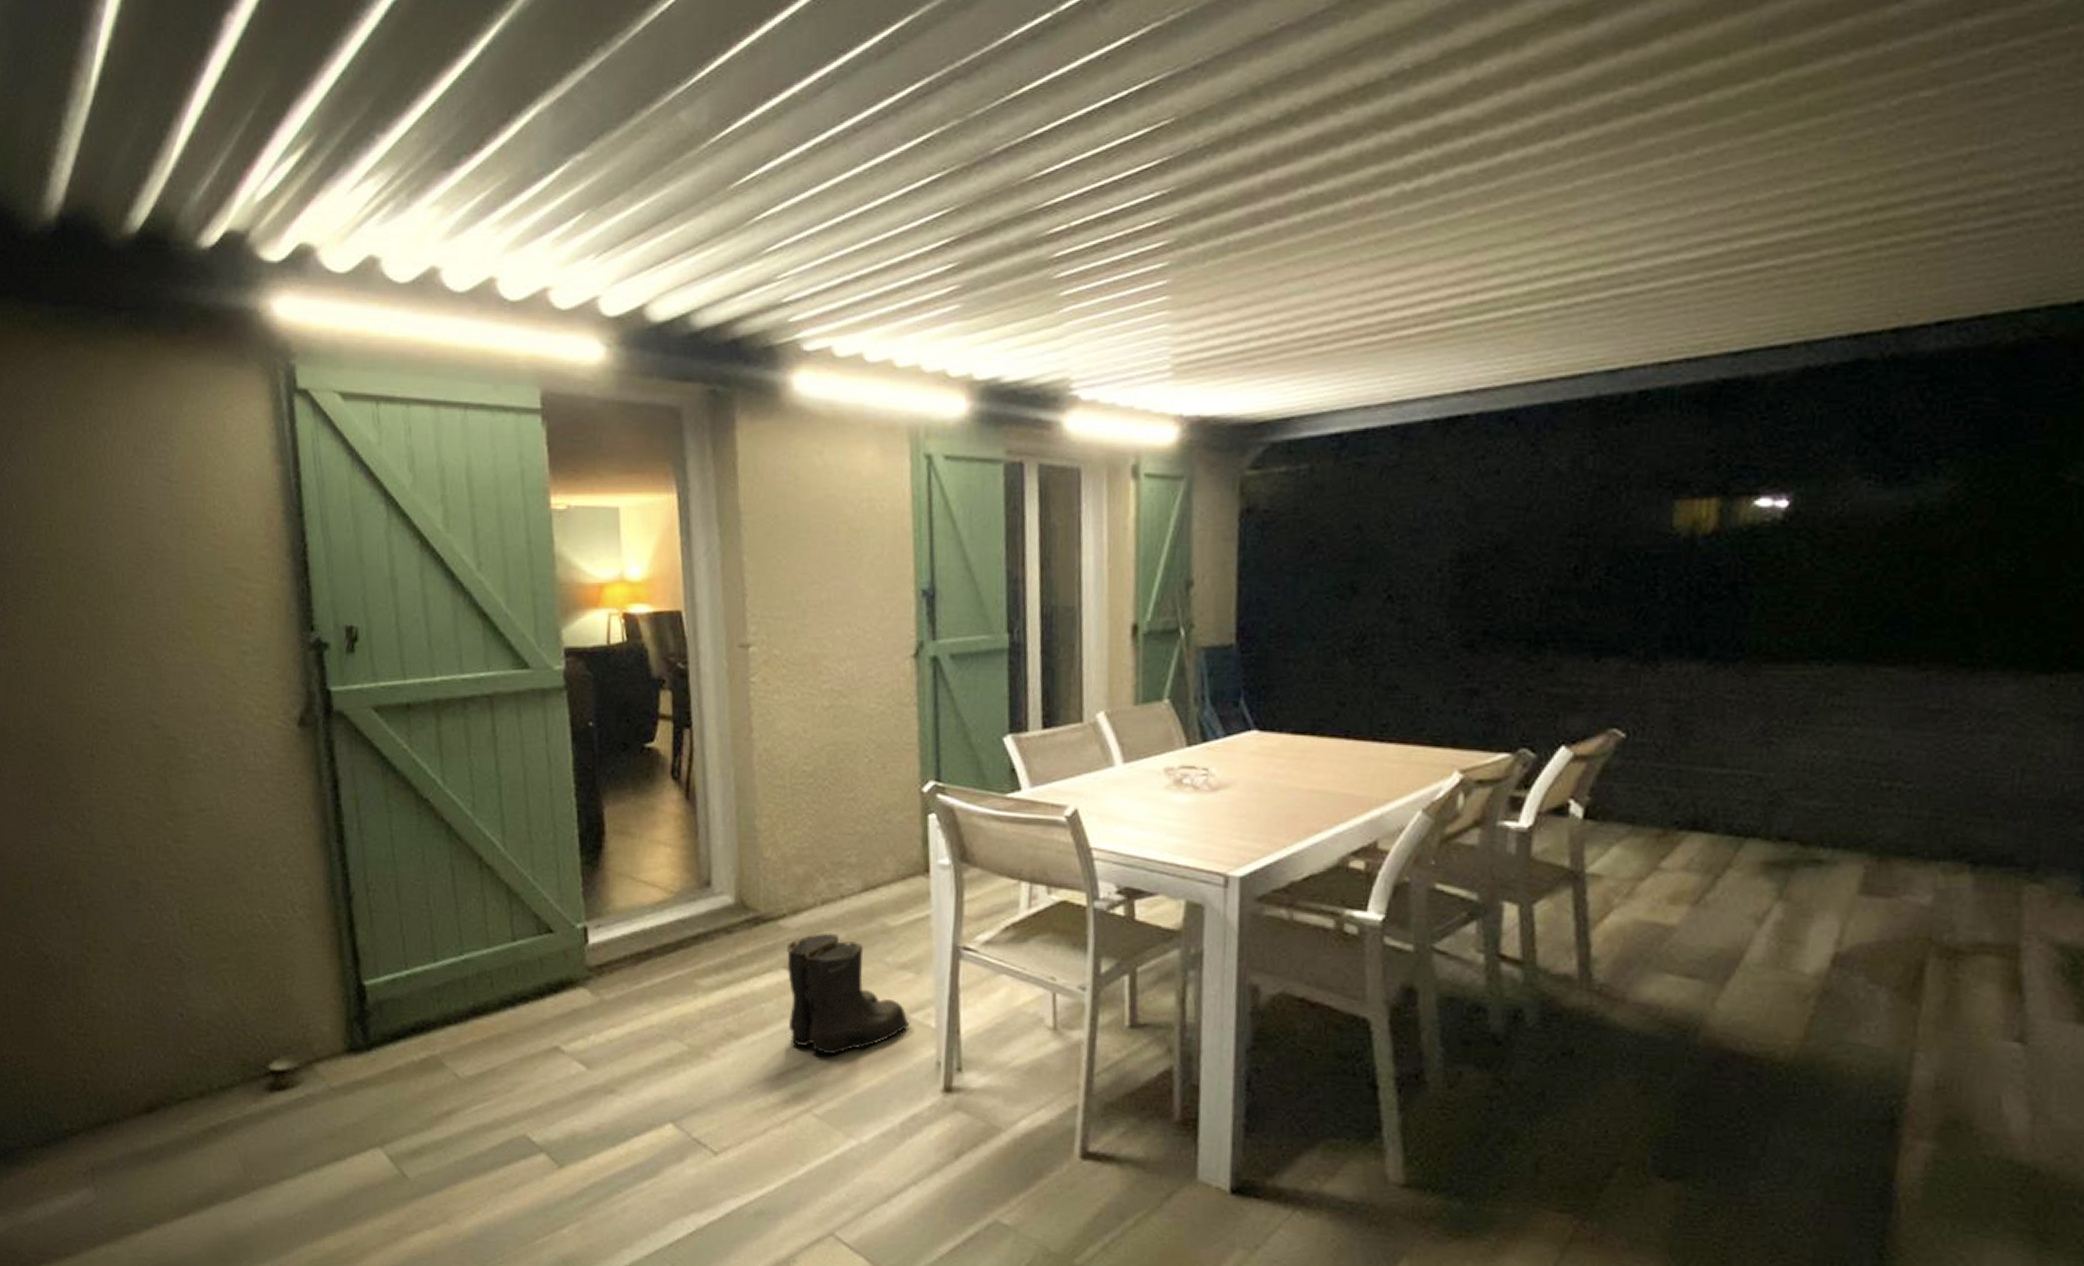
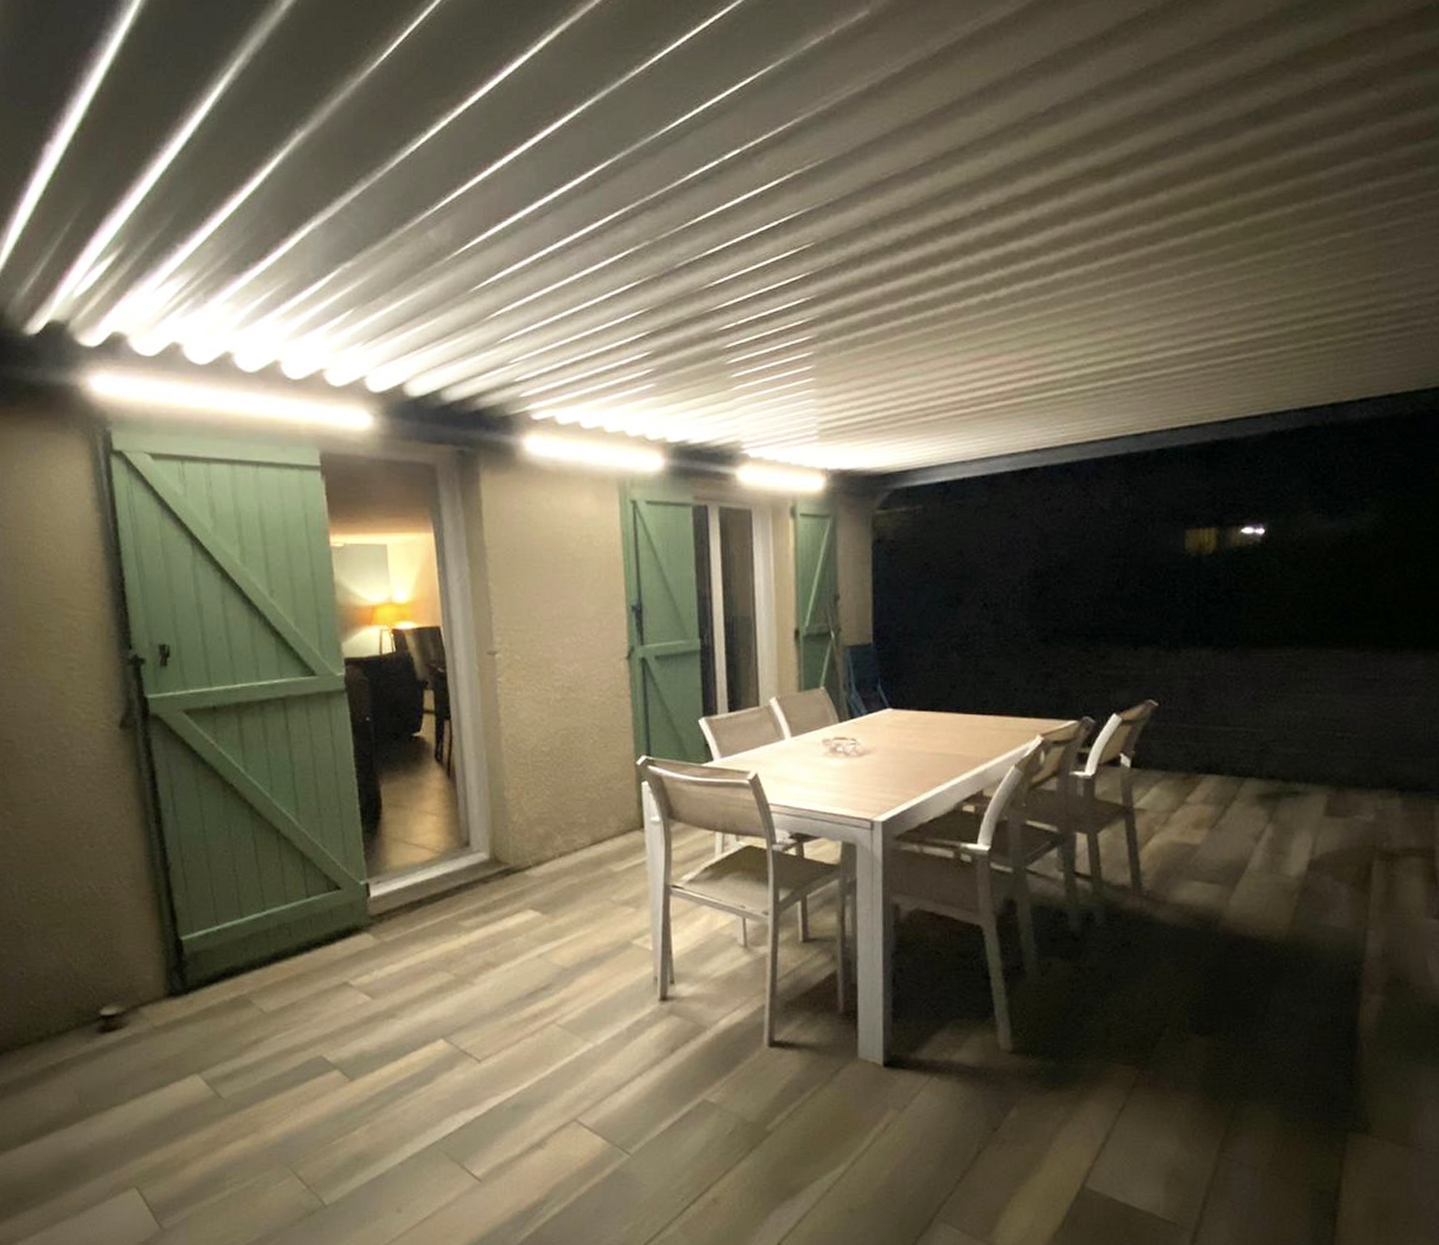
boots: present [786,933,910,1055] -> none [533,879,632,977]

